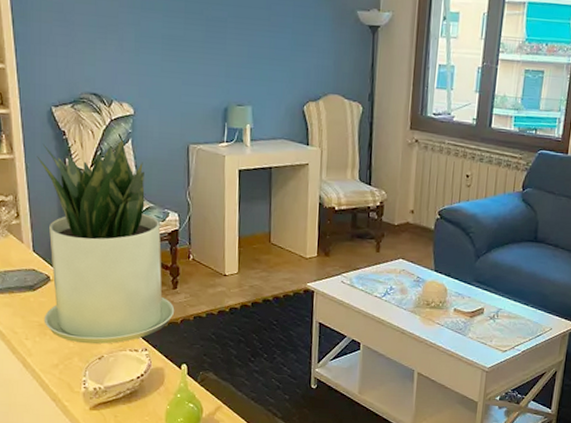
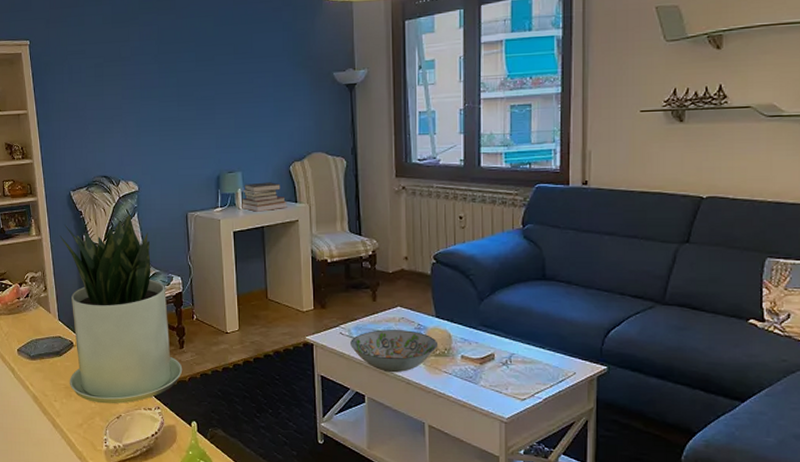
books: none [249,120,298,152] -> present [242,182,287,212]
decorative bowl: none [351,280,435,323] -> present [350,330,439,373]

